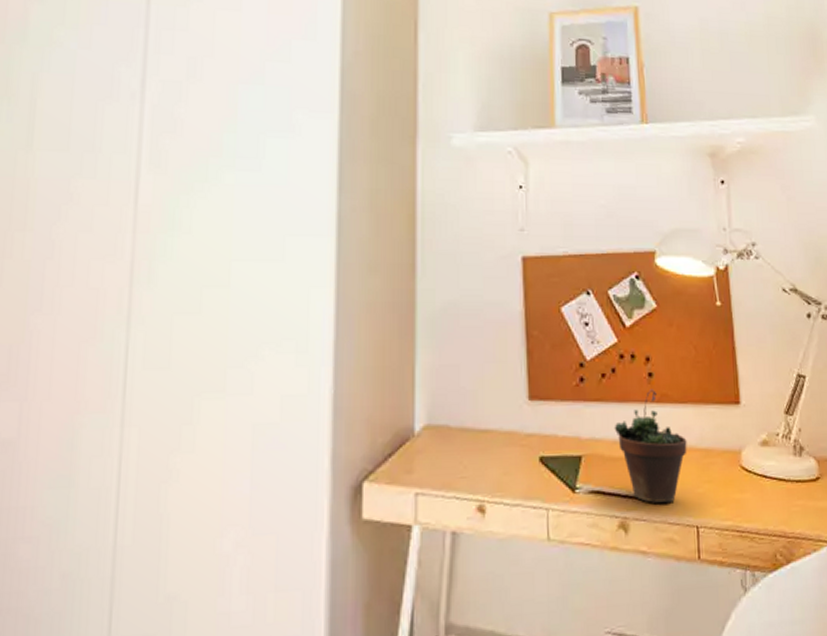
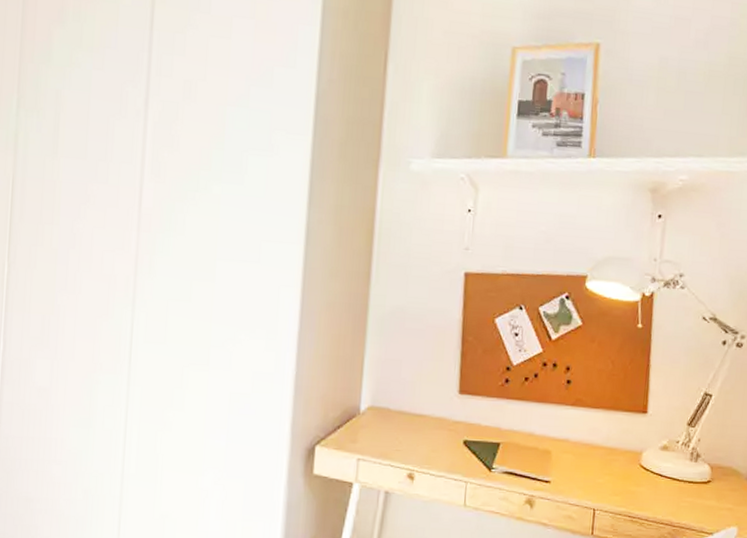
succulent plant: present [614,389,687,504] -> none [531,394,594,488]

